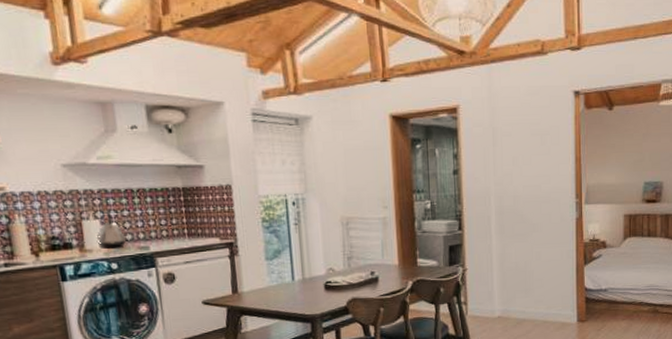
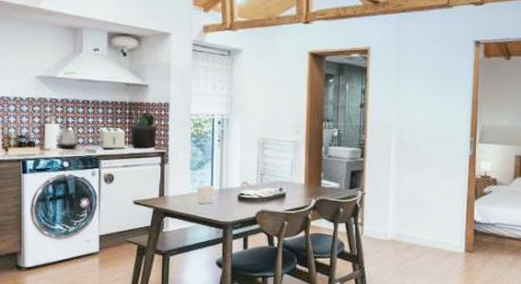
toaster: none [150,219,184,245] -> present [99,127,126,150]
planter: none [186,192,221,241] -> present [130,107,158,149]
mug: none [275,276,303,298] -> present [197,185,220,205]

